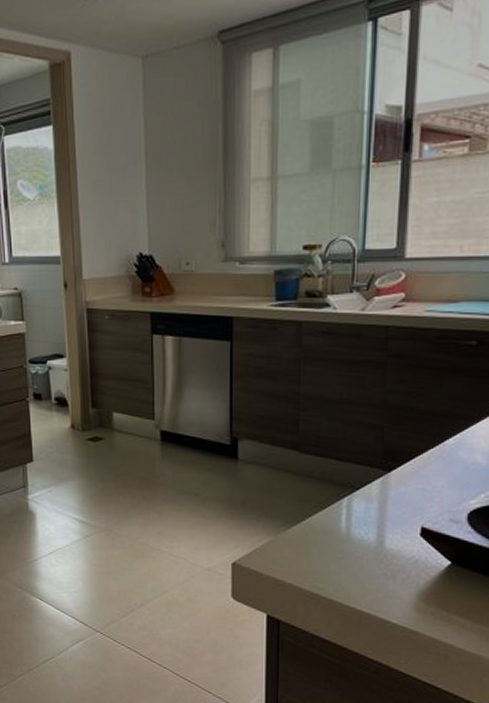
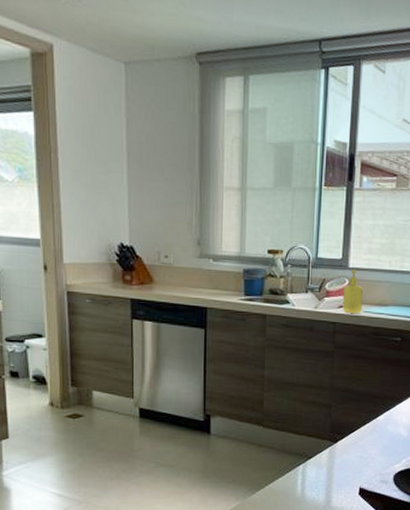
soap dispenser: none [397,261,424,315] -> present [342,270,363,314]

